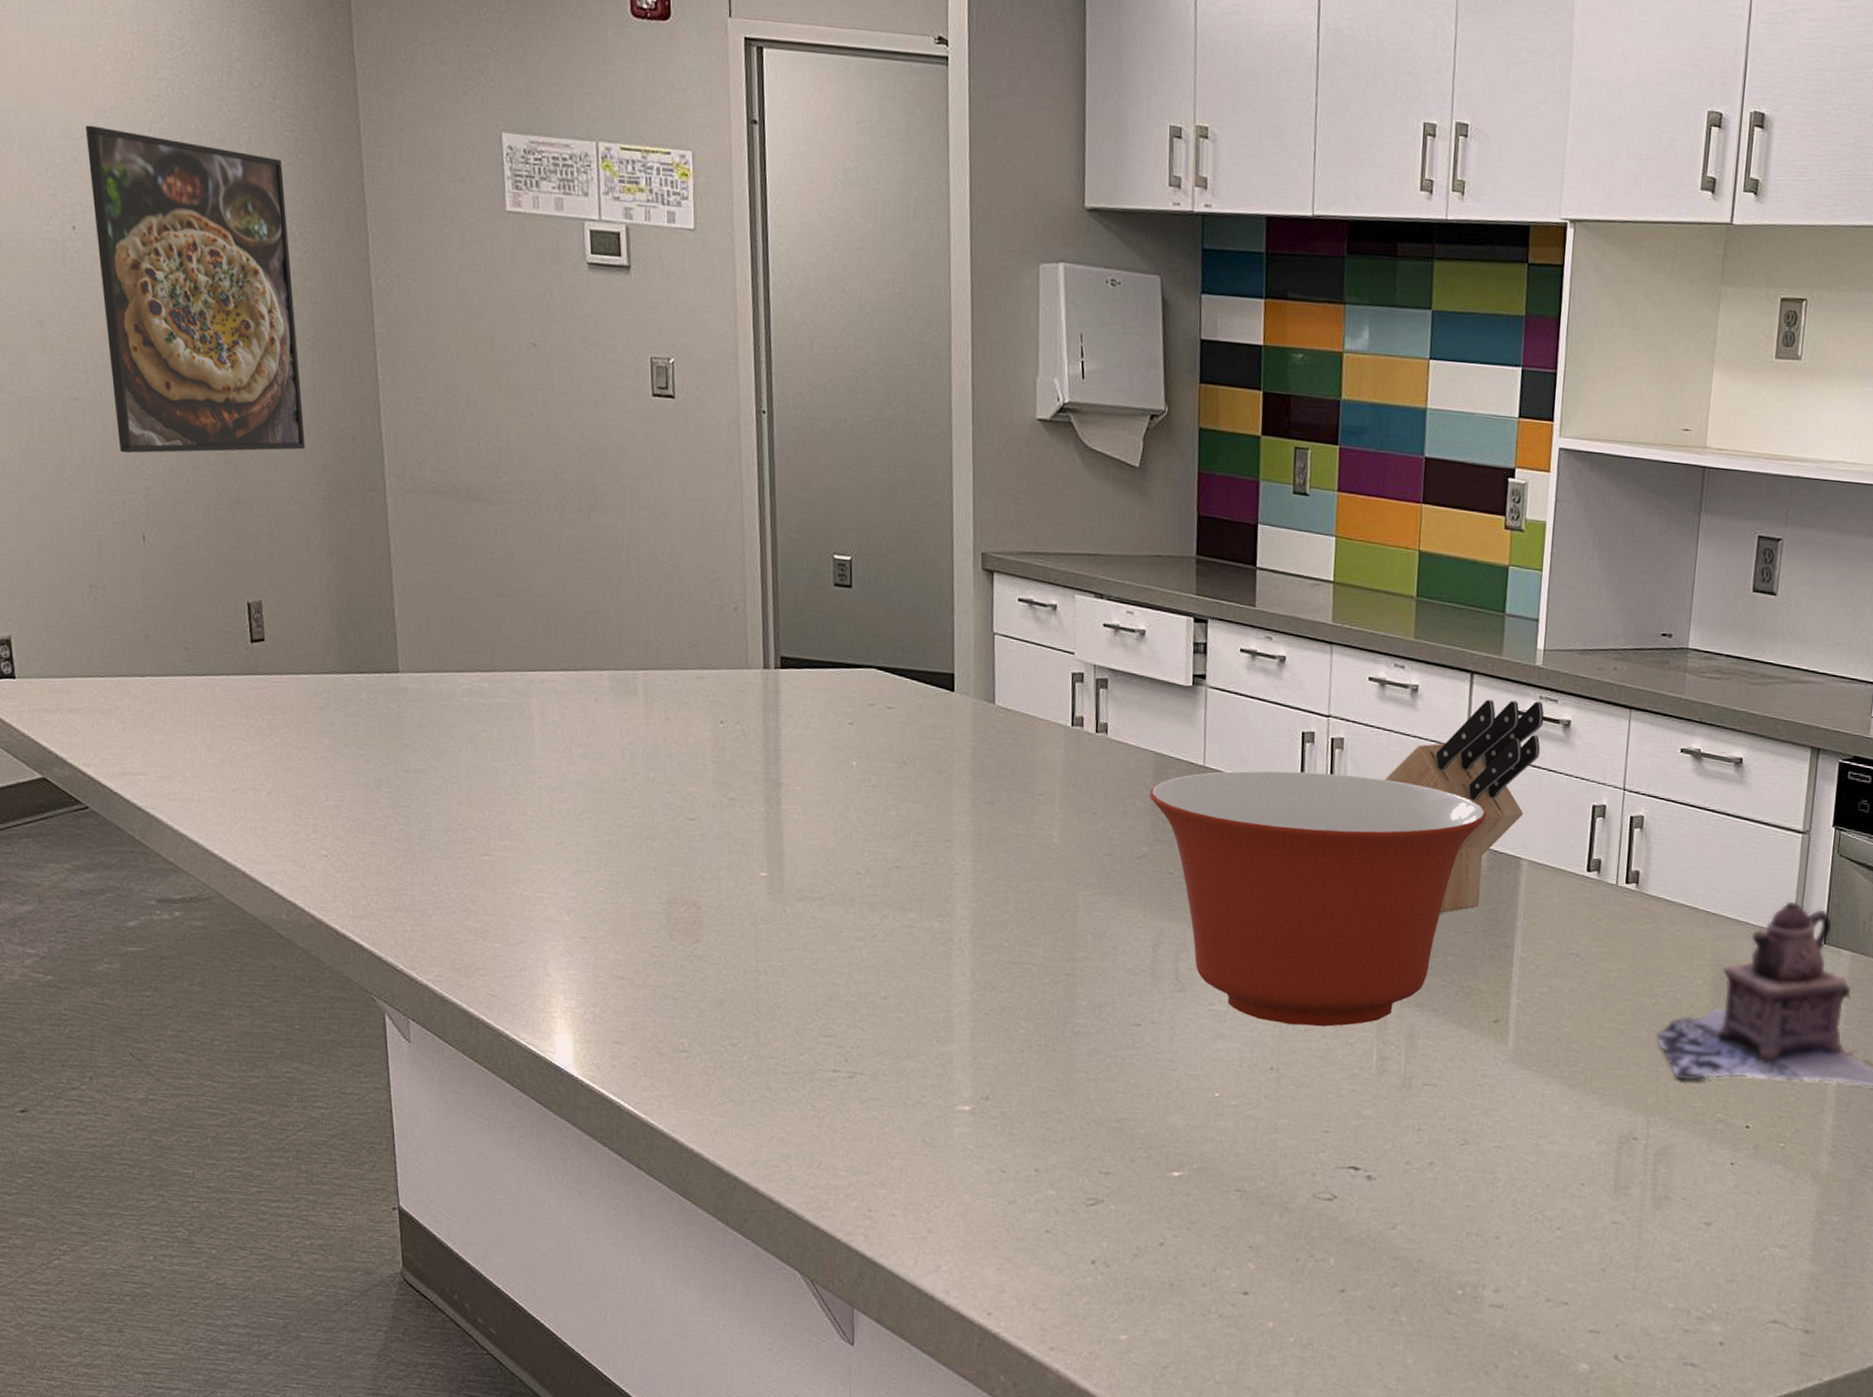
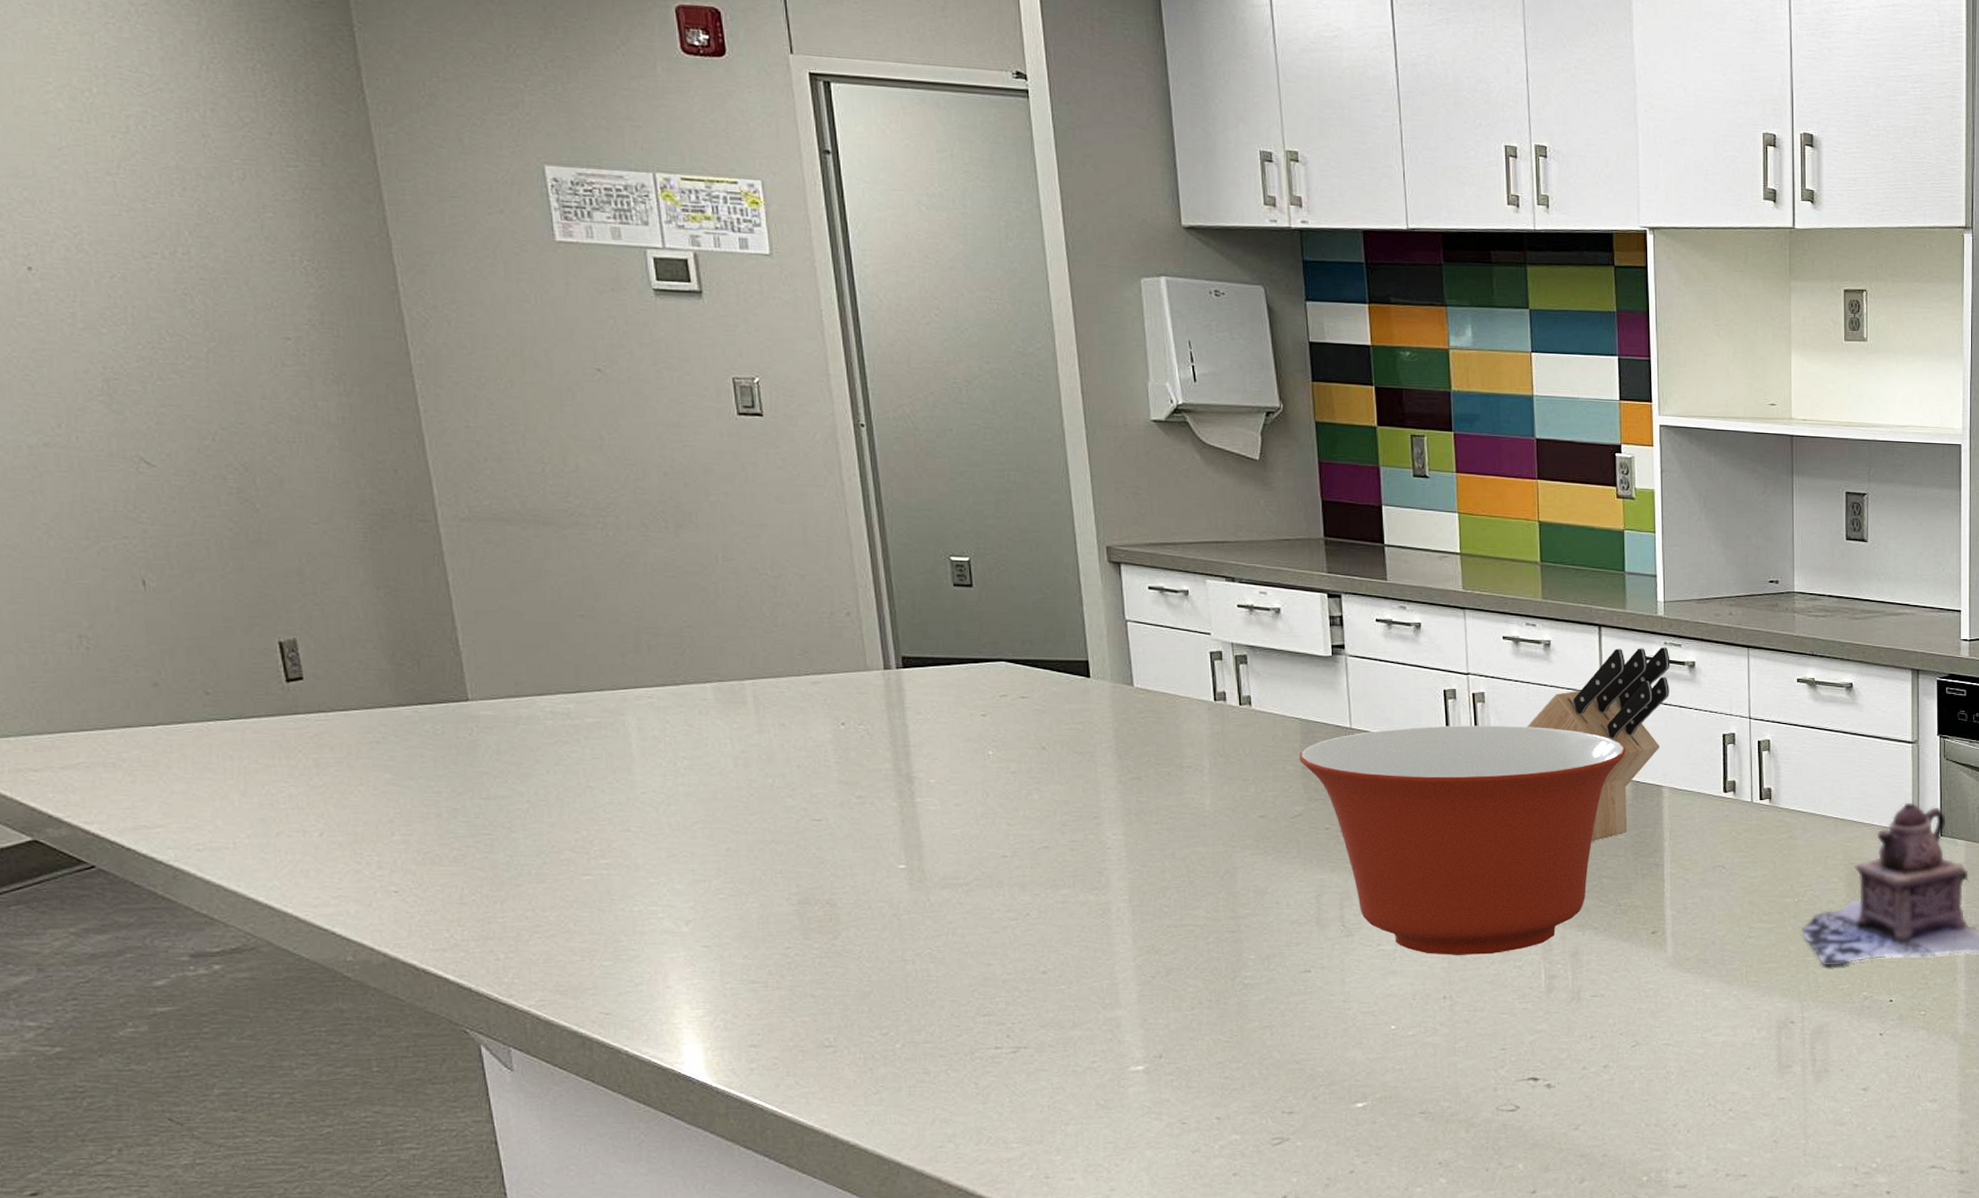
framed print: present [85,125,306,454] -> none [37,163,338,498]

